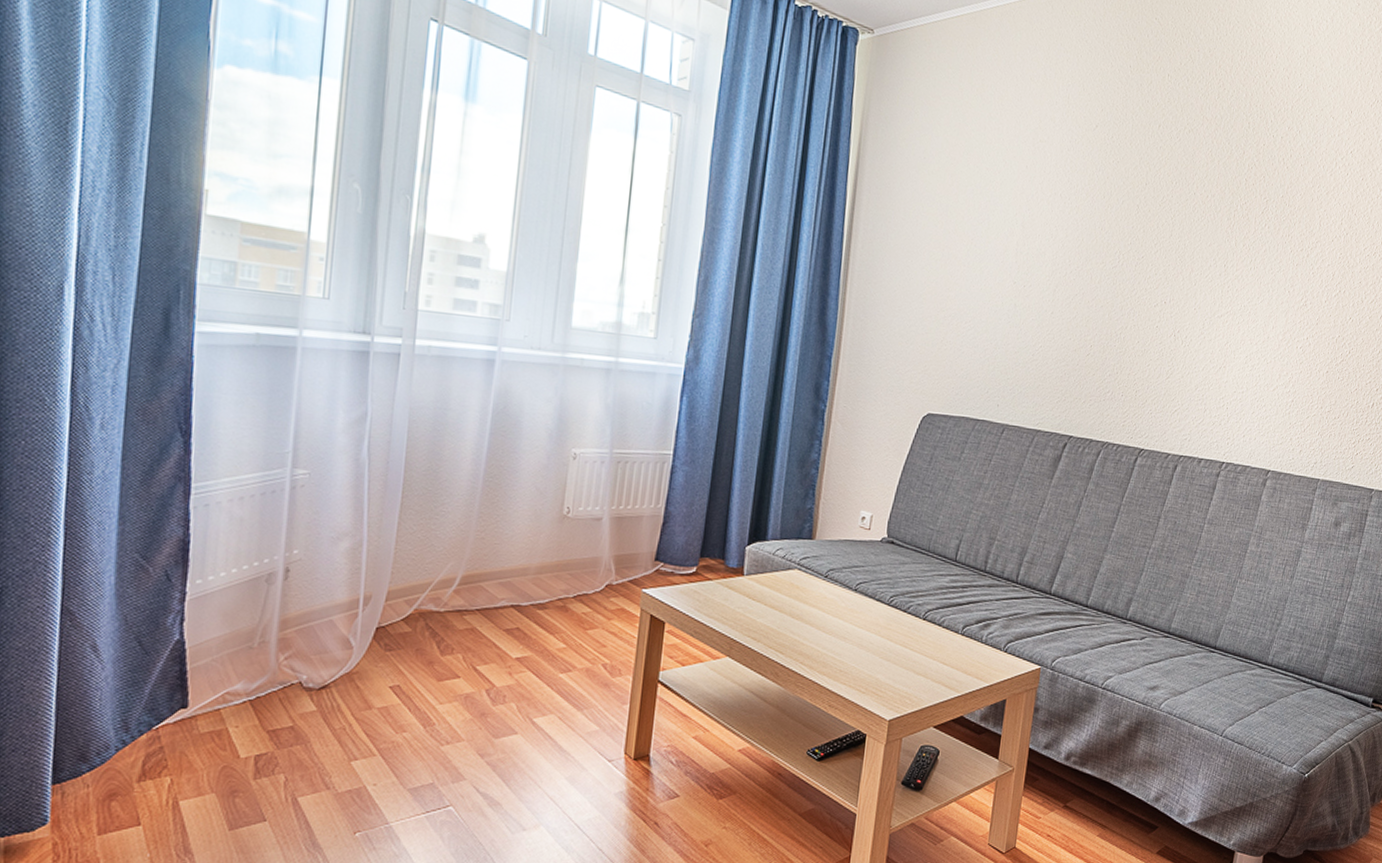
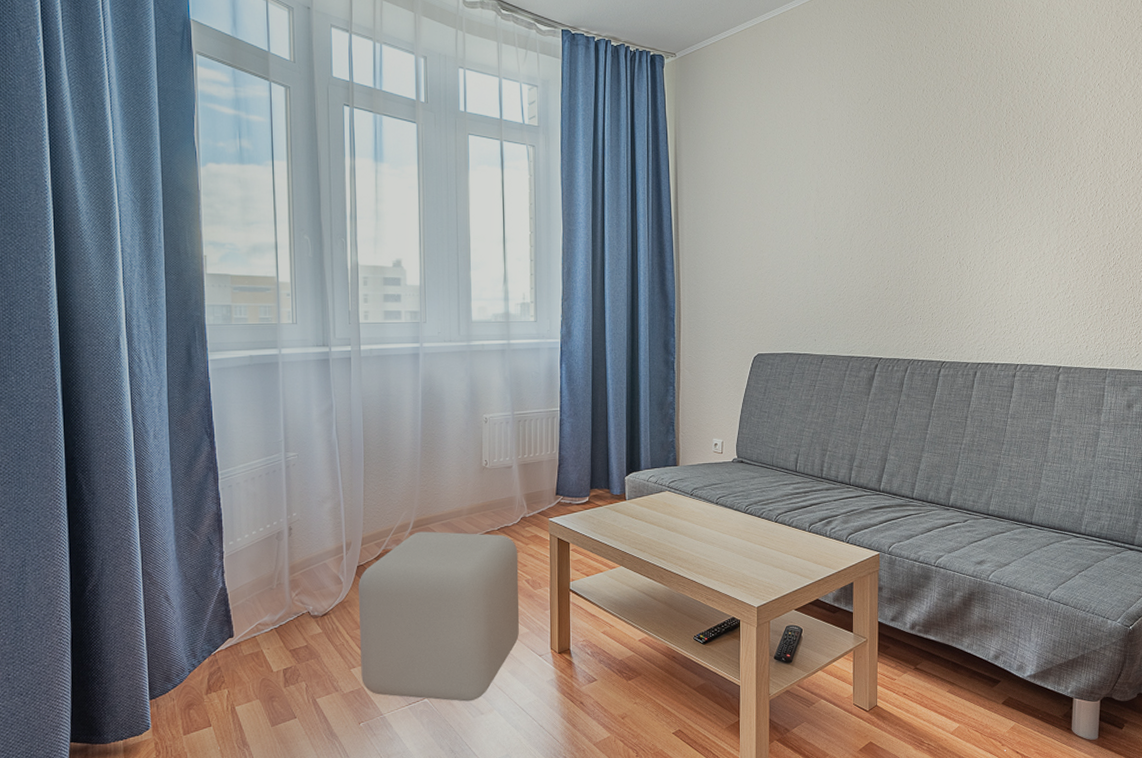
cube: none [364,590,597,813] -> present [358,531,520,702]

